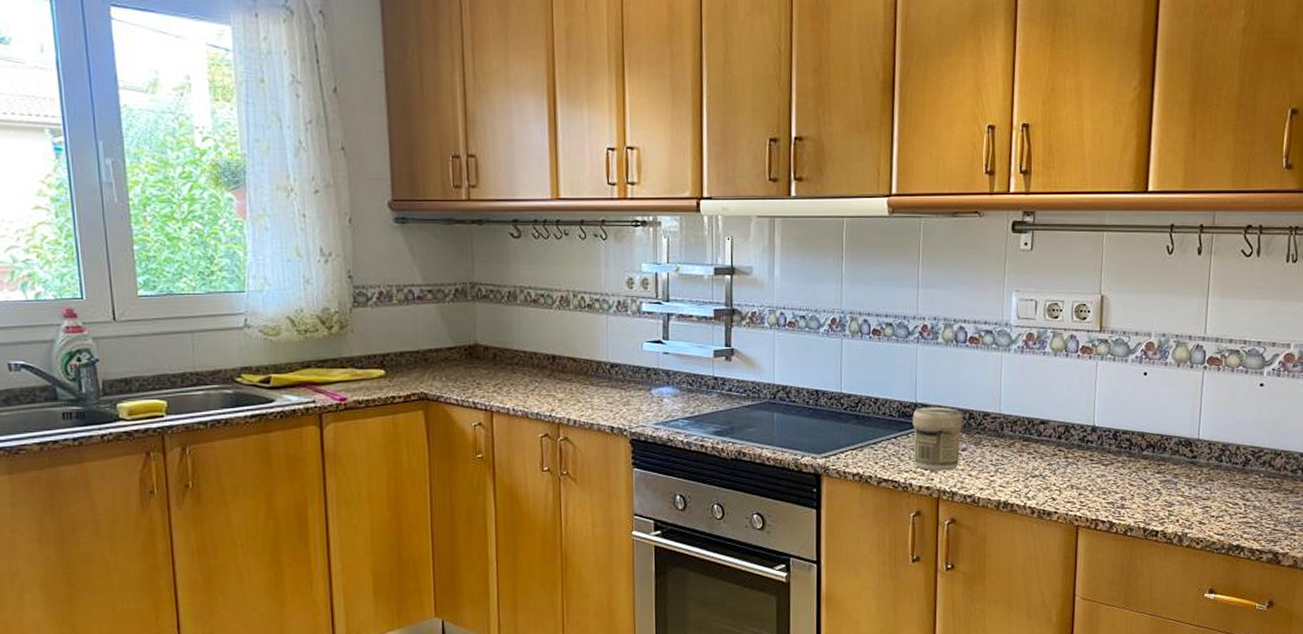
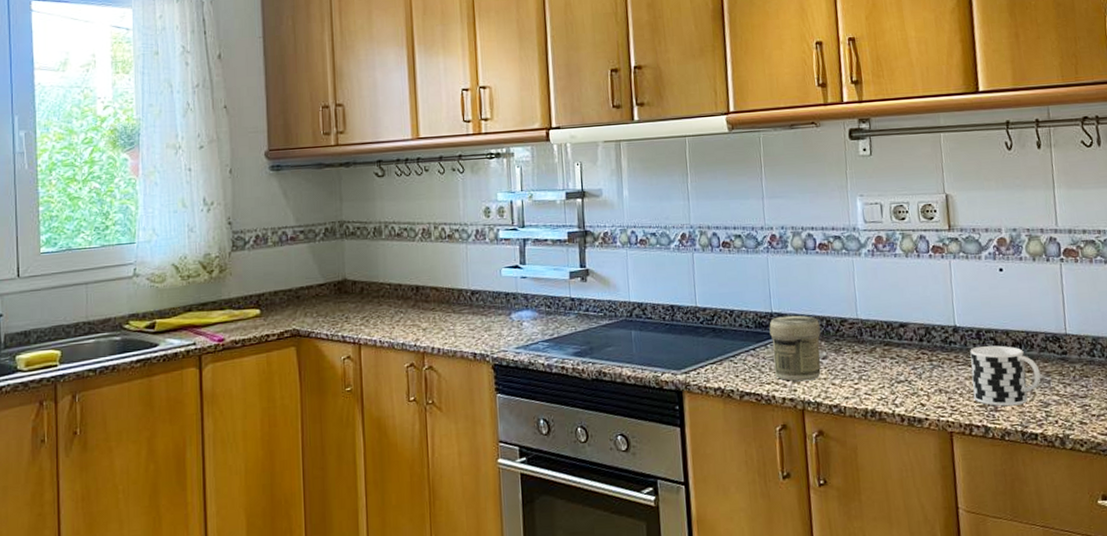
cup: none [1103,446,1169,504] -> present [970,345,1041,407]

